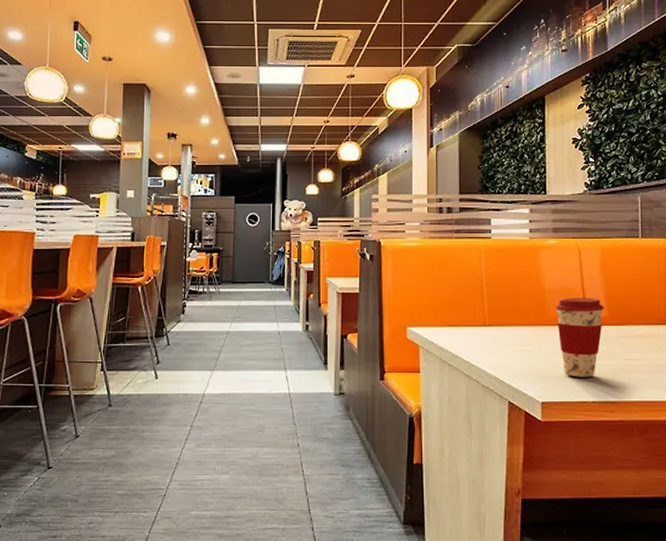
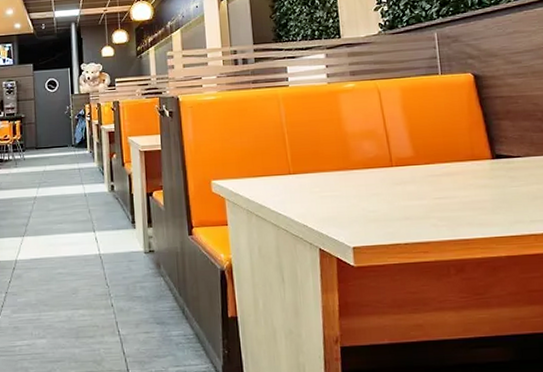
coffee cup: present [555,297,604,377] -> none [359,138,409,220]

